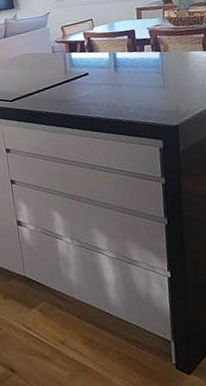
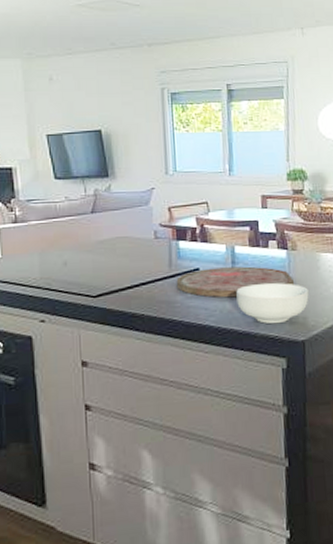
cutting board: none [71,67,168,95] -> present [176,266,295,298]
cereal bowl: none [119,79,181,113] -> present [236,283,309,324]

